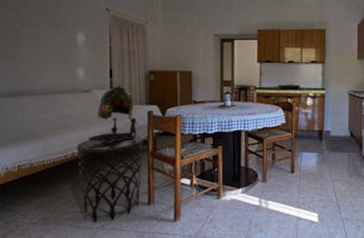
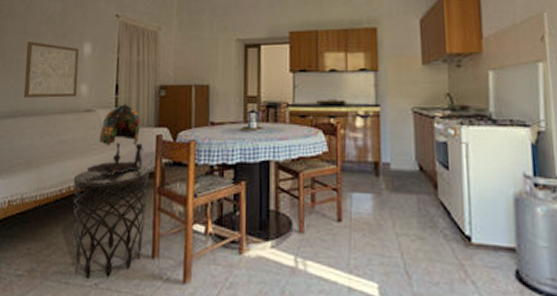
wall art: none [22,29,75,80] -> present [23,41,80,98]

